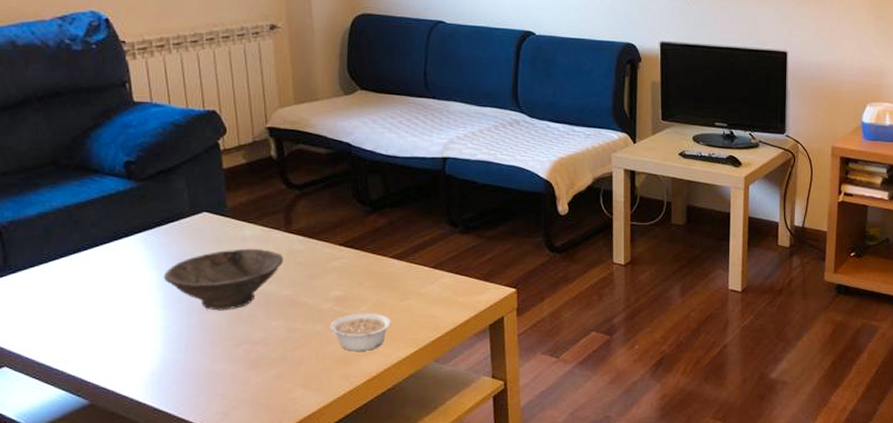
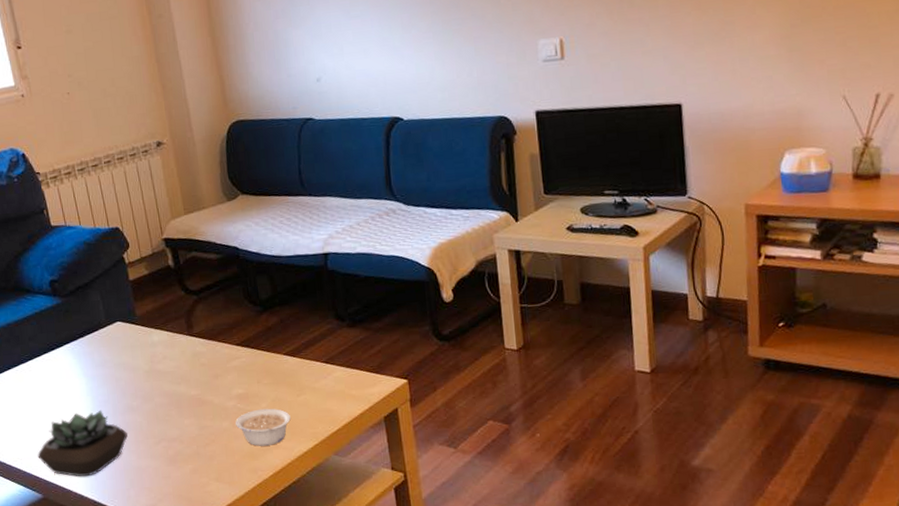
succulent plant: none [87,307,203,382] -> present [37,410,128,477]
bowl: present [163,248,283,311] -> none [90,352,189,412]

